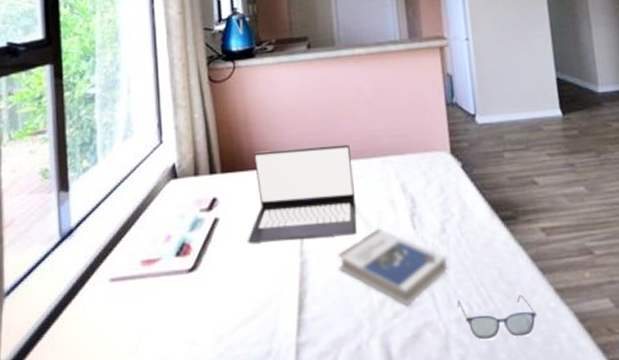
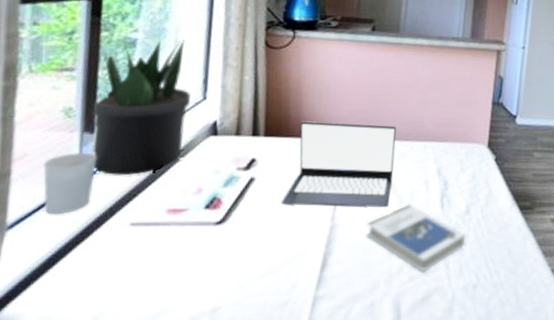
candle holder: none [29,211,74,276] -> present [43,152,97,214]
planter: none [64,88,149,232] -> present [91,40,191,176]
glasses: present [457,295,537,339] -> none [467,271,533,305]

